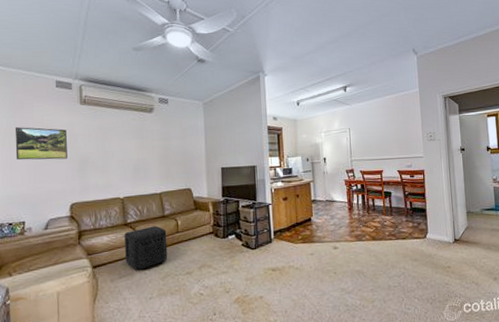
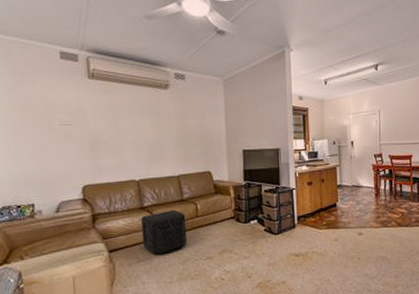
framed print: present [14,127,68,160] -> none [16,102,77,139]

